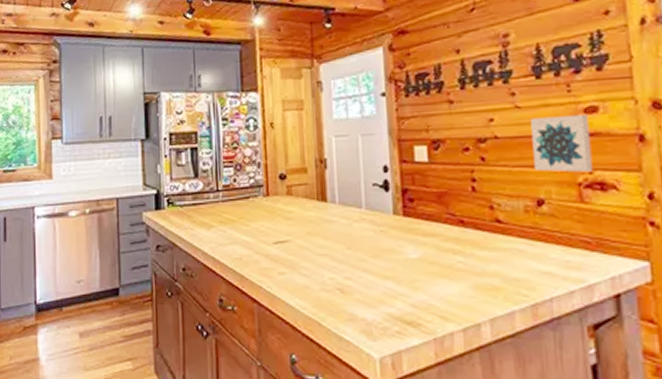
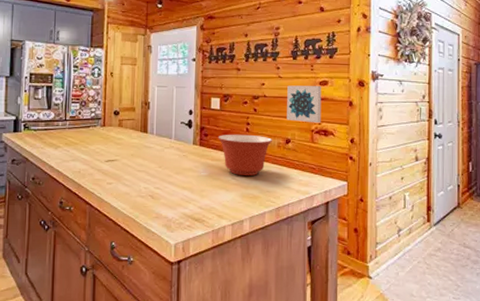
mixing bowl: none [429,195,515,258] -> present [217,134,272,177]

